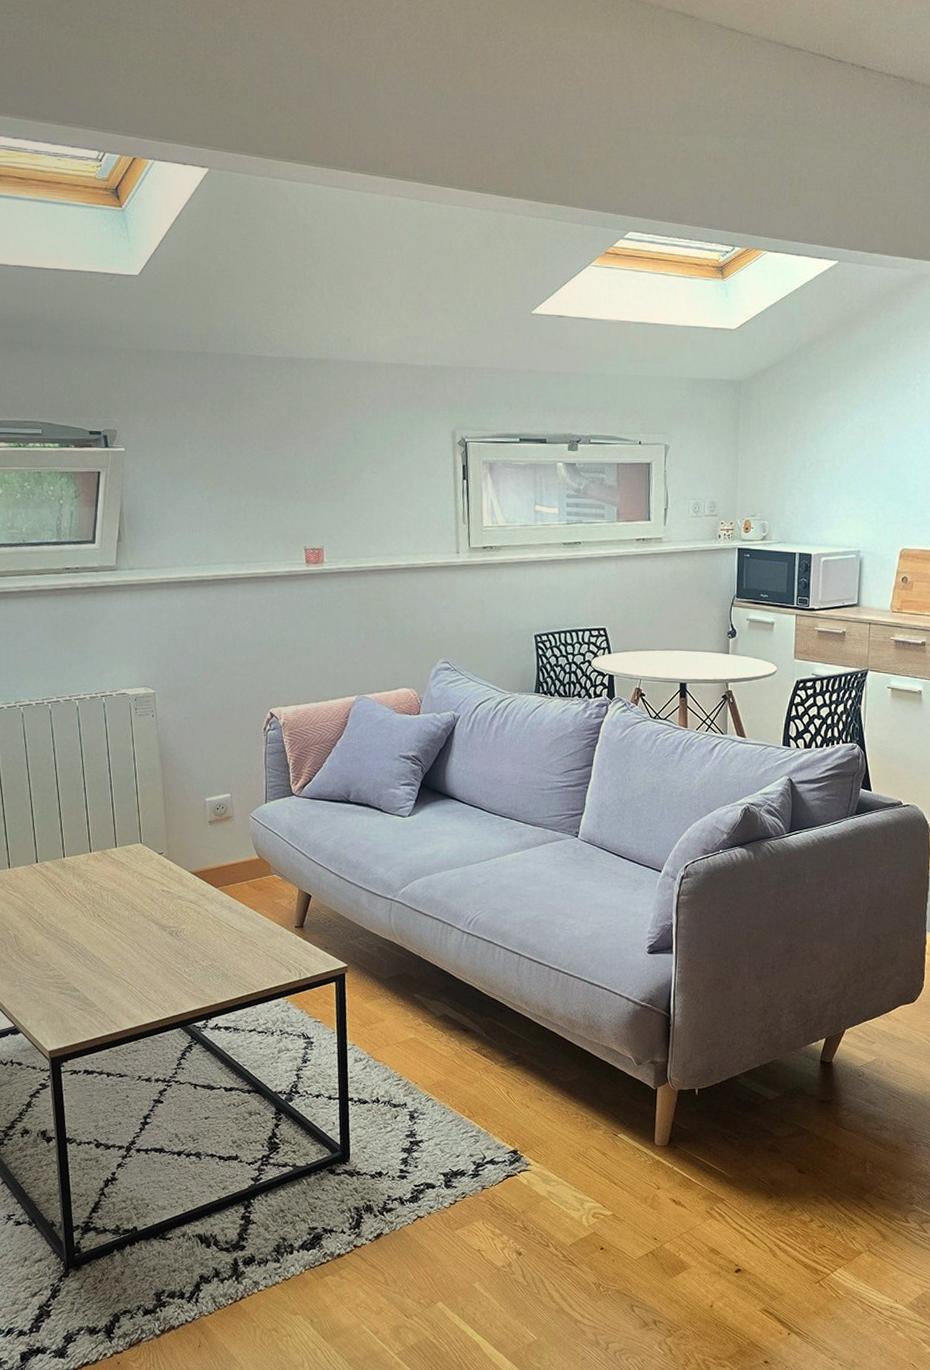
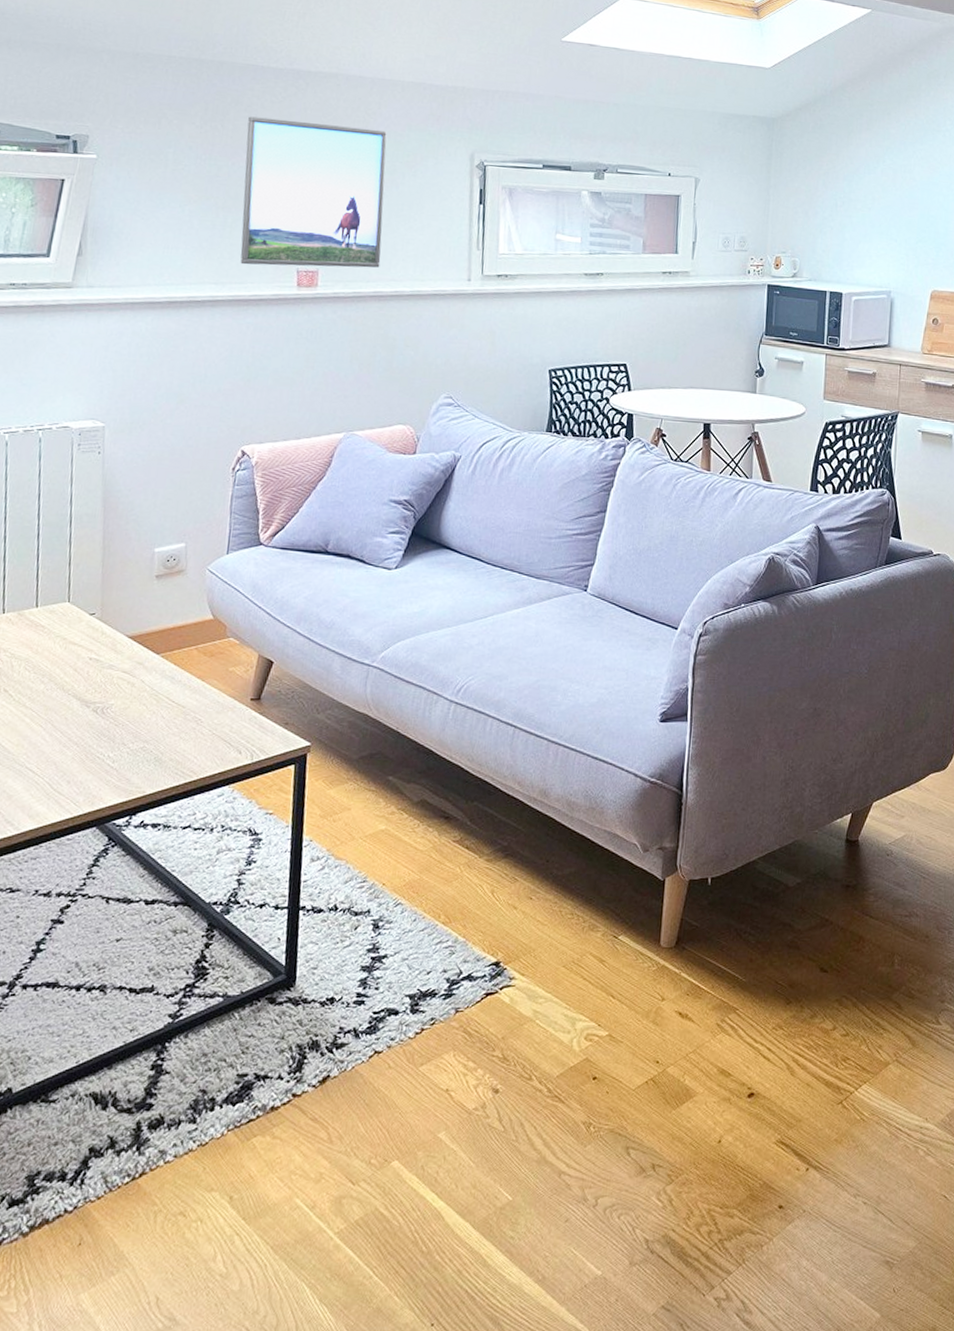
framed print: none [251,405,378,545] -> present [240,116,387,268]

